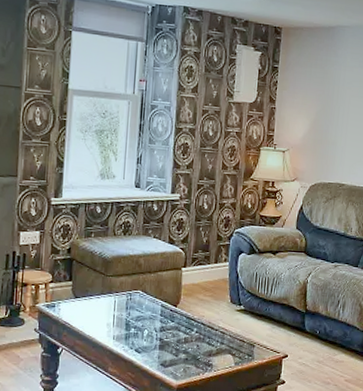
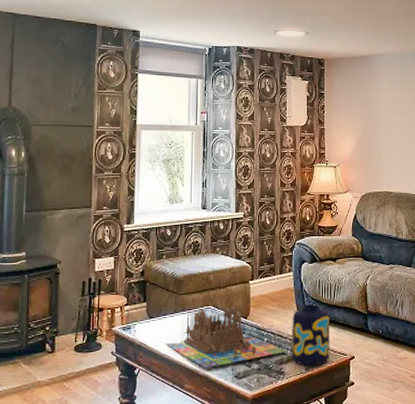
board game: none [90,292,217,353] -> present [165,306,287,368]
vase: none [221,297,265,361] -> present [292,304,330,366]

